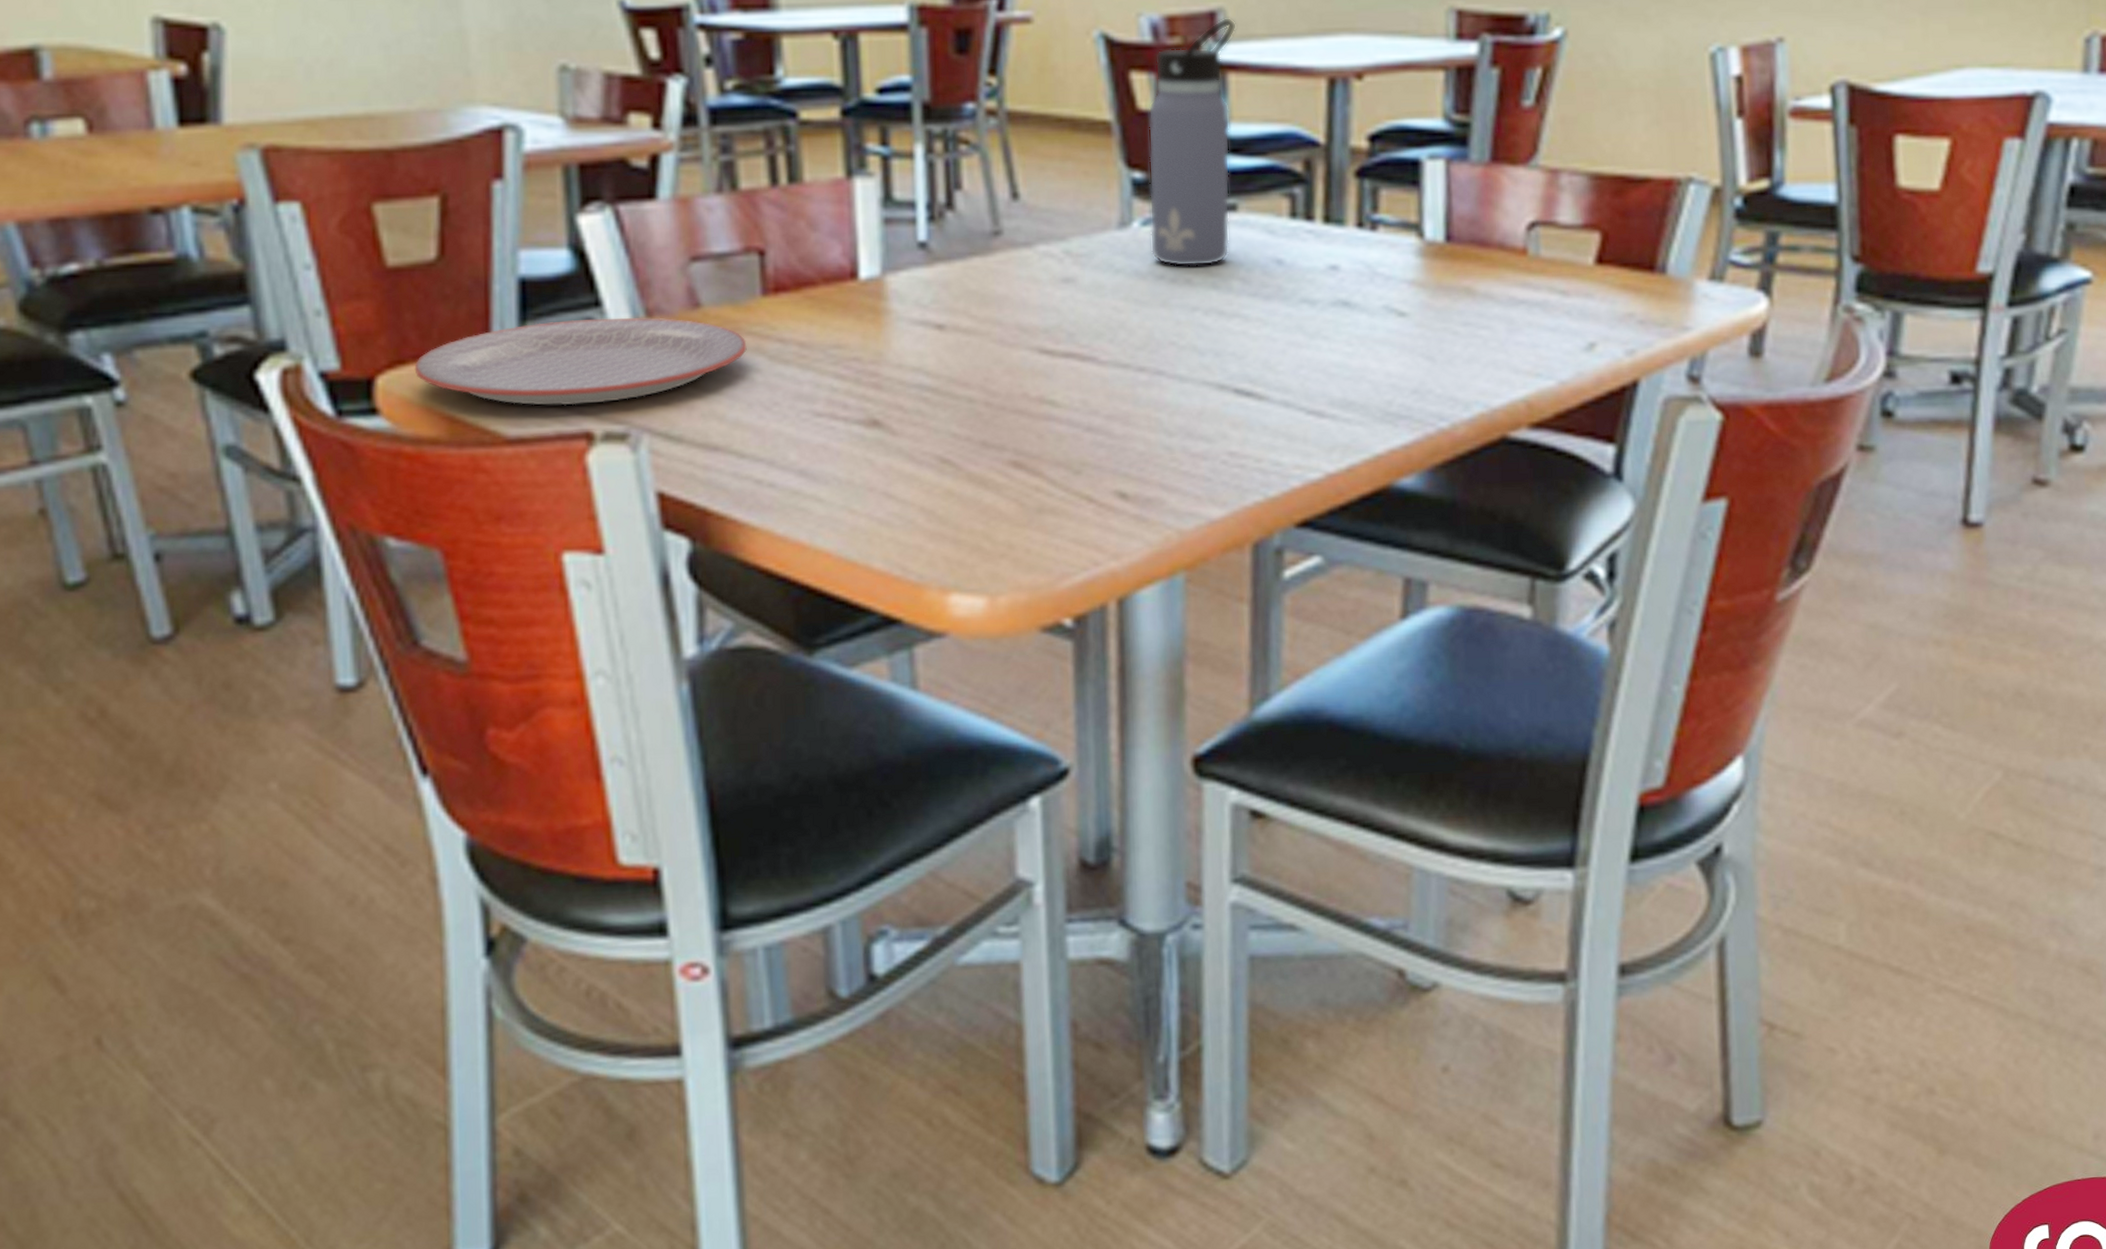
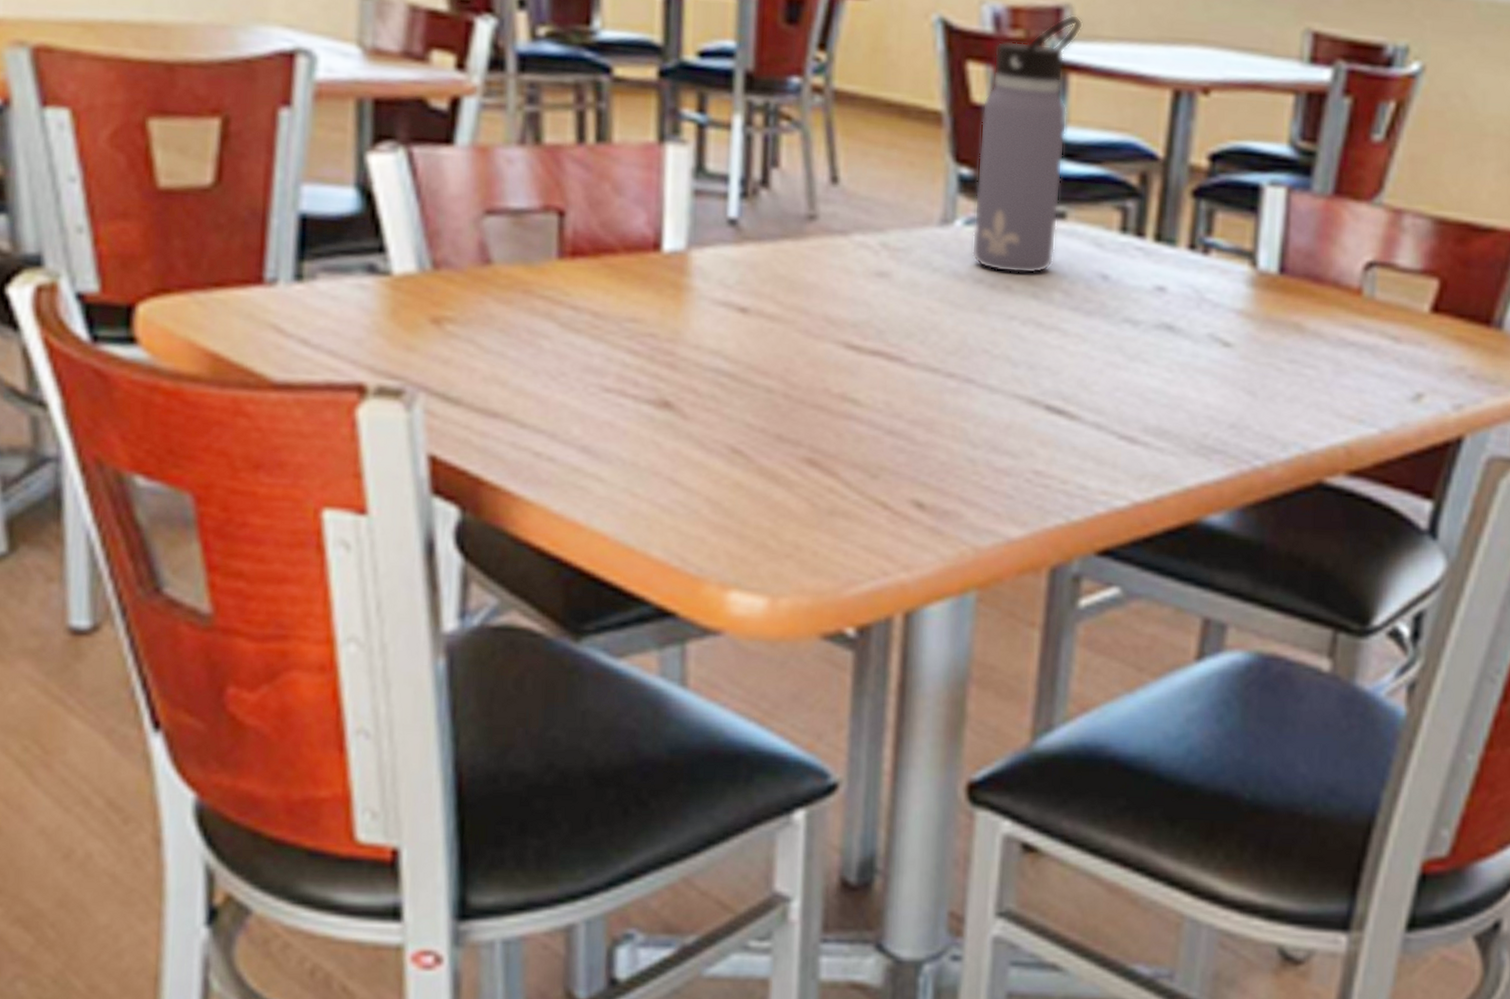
plate: present [414,317,747,406] -> none [179,263,537,355]

